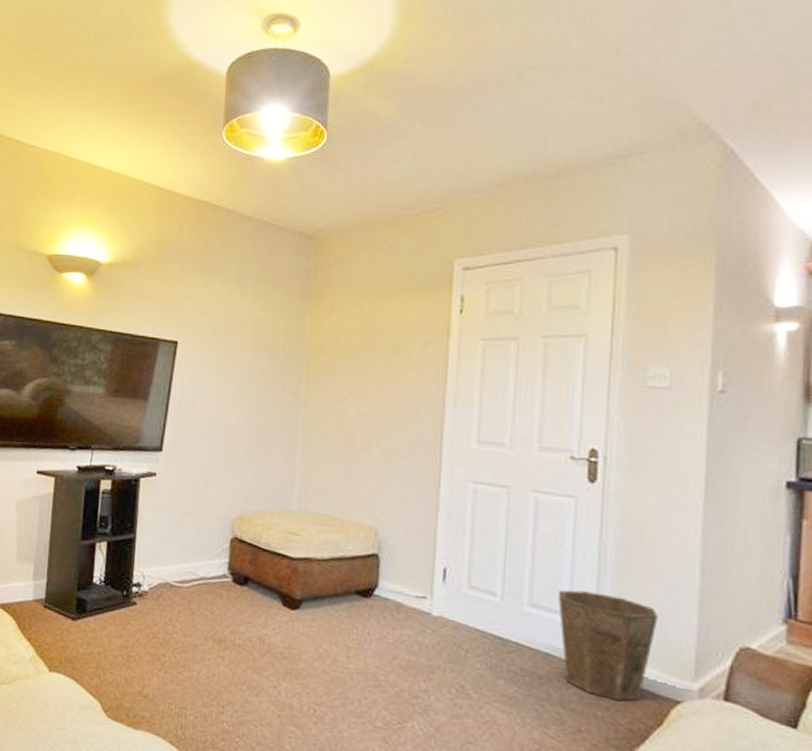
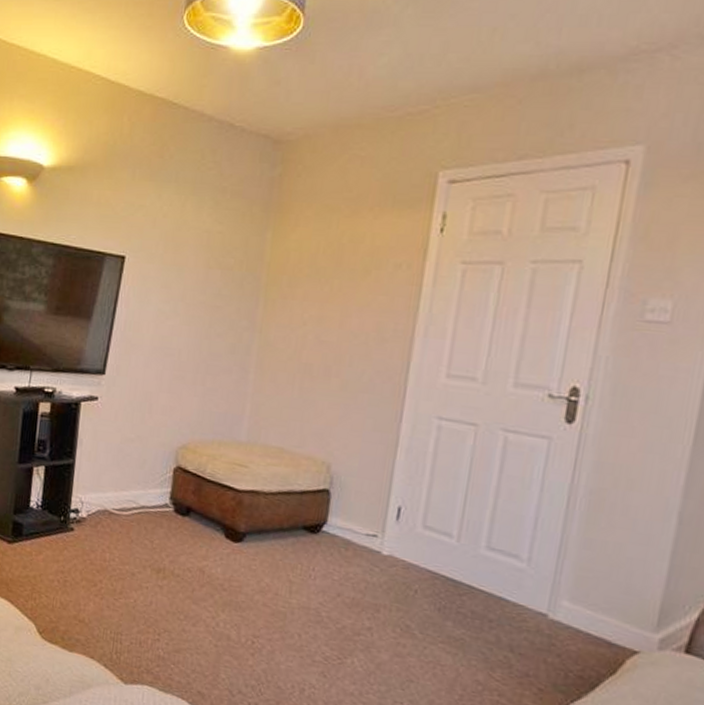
waste bin: present [558,590,658,701] -> none [517,534,625,649]

